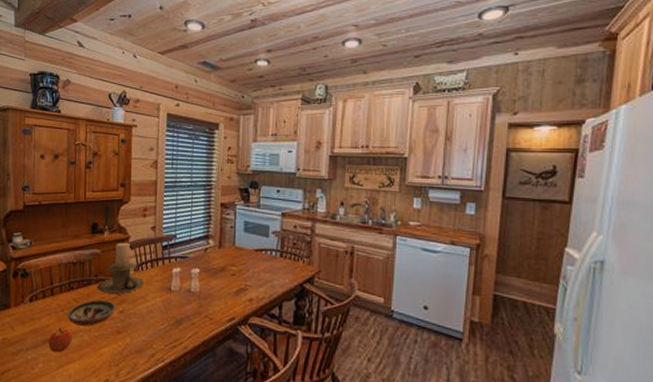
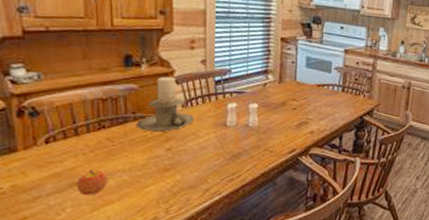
decorative bowl: present [66,300,116,326] -> none [98,139,161,166]

